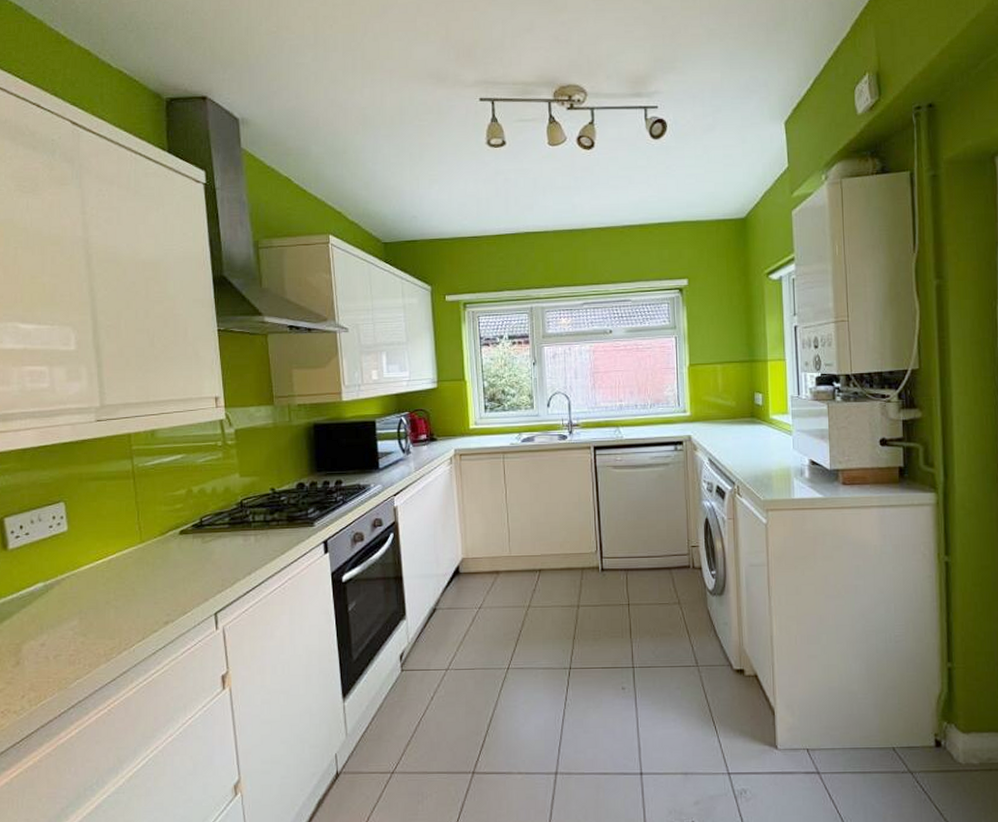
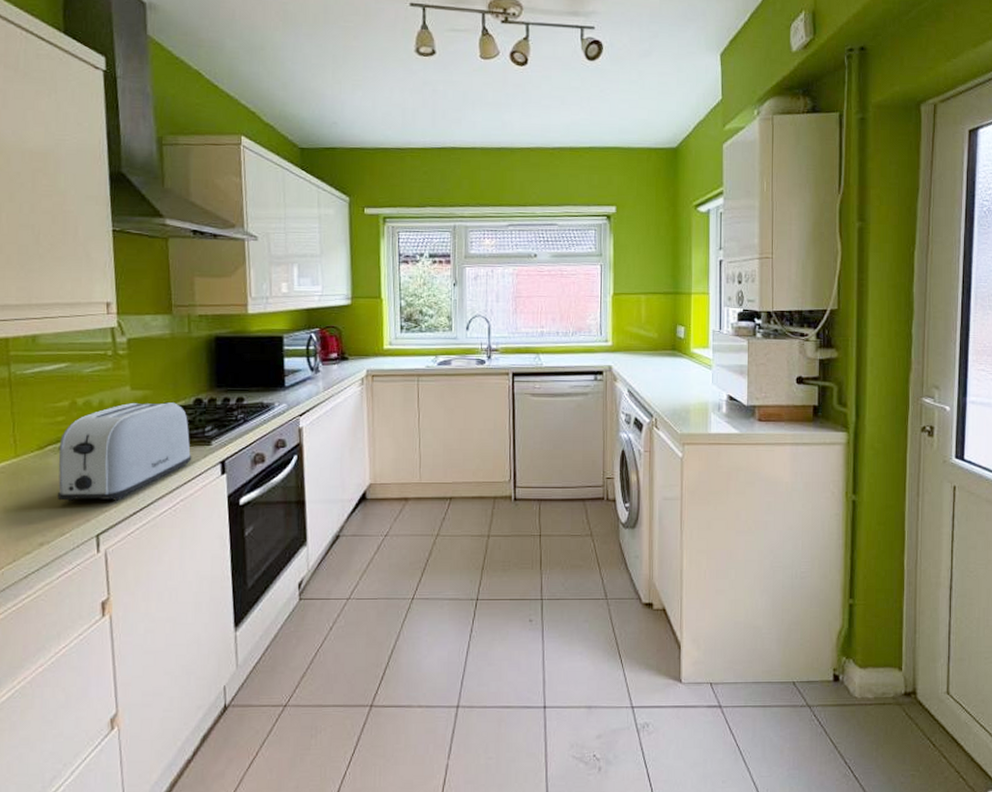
toaster: none [178,487,297,583] -> present [58,402,192,502]

